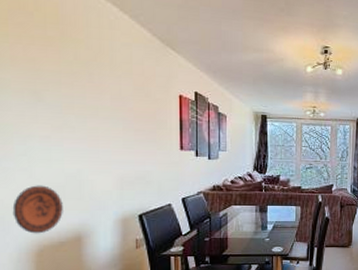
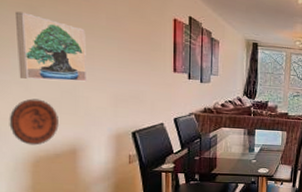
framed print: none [20,97,91,166] -> present [16,11,86,82]

